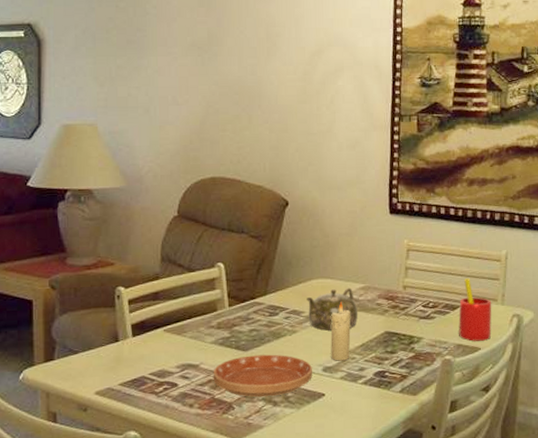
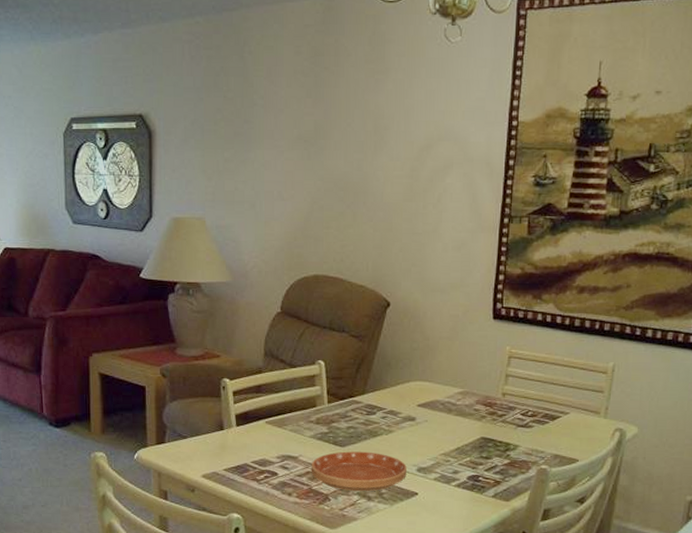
teapot: present [307,287,358,331] -> none [404,391,455,432]
candle: present [330,301,351,361] -> none [426,404,447,463]
straw: present [458,277,492,342] -> none [557,388,594,453]

